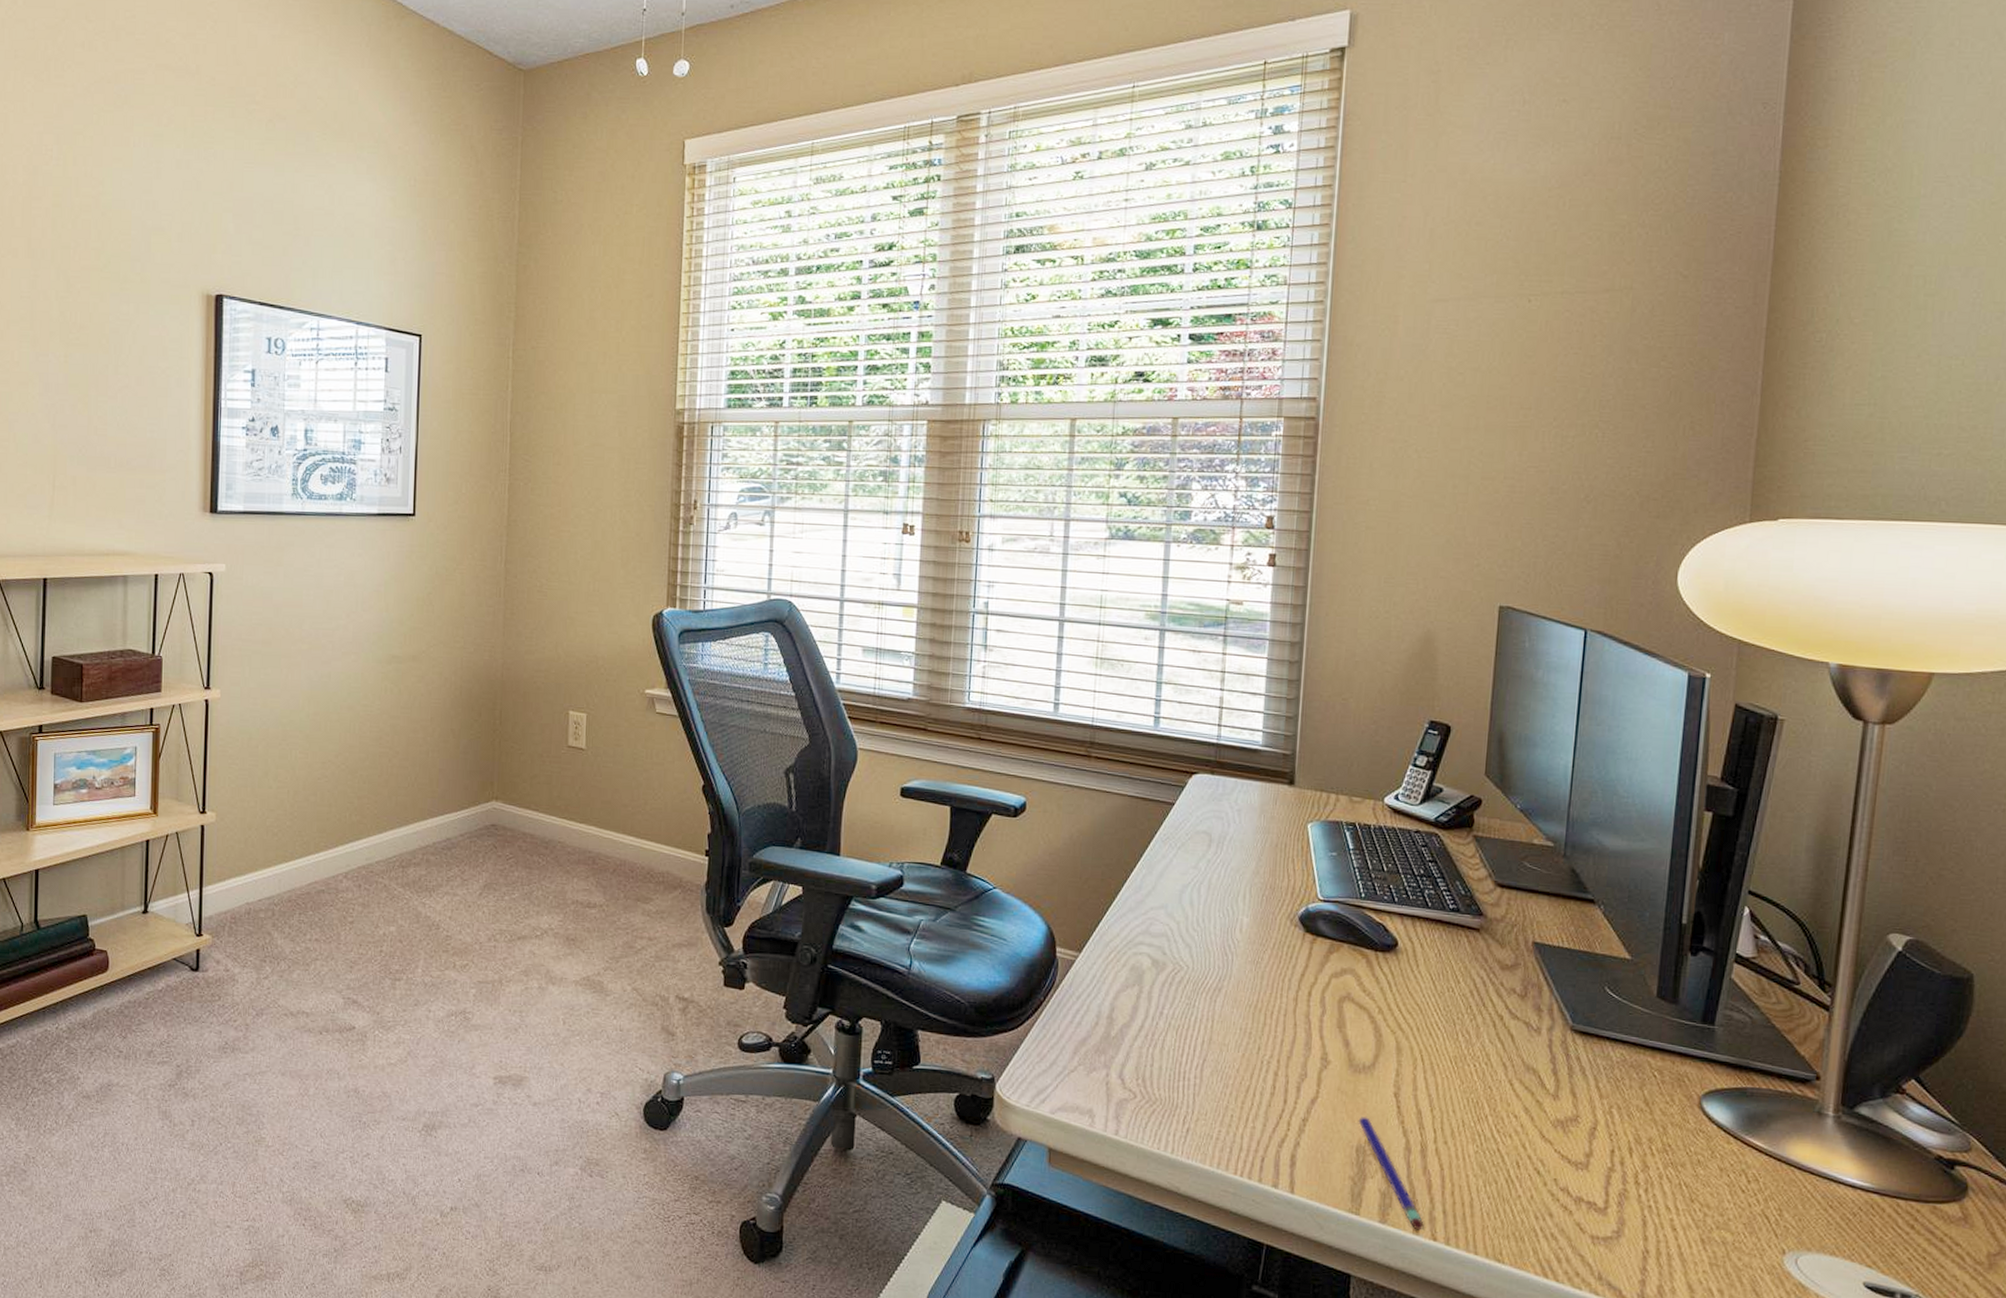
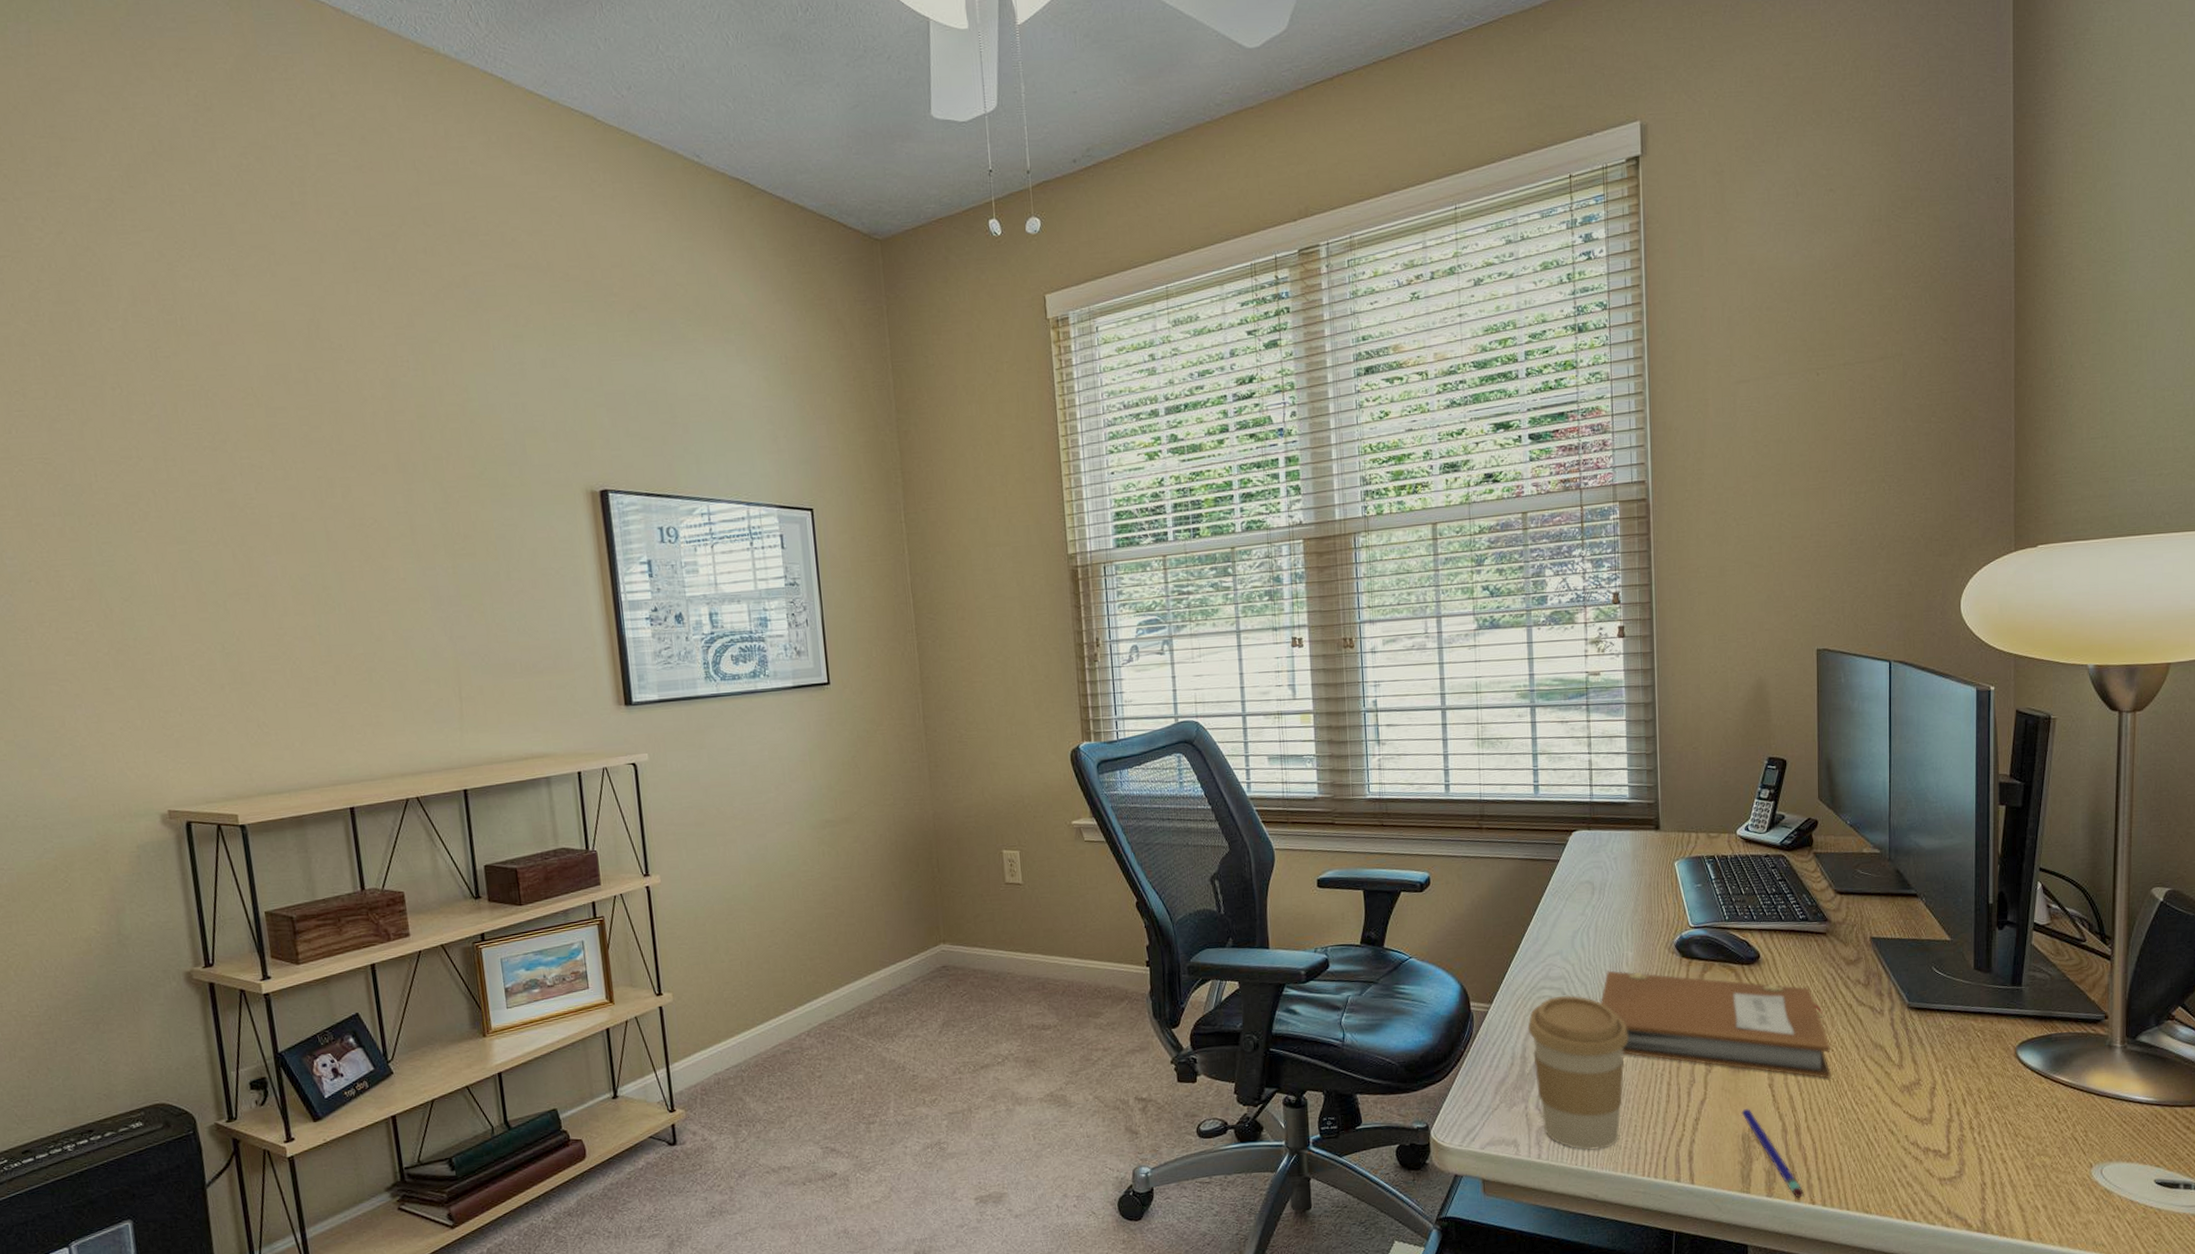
coffee cup: none [1118,955,1234,1136] -> present [1527,995,1629,1150]
notebook: none [1206,935,1472,1097] -> present [1601,970,1831,1078]

